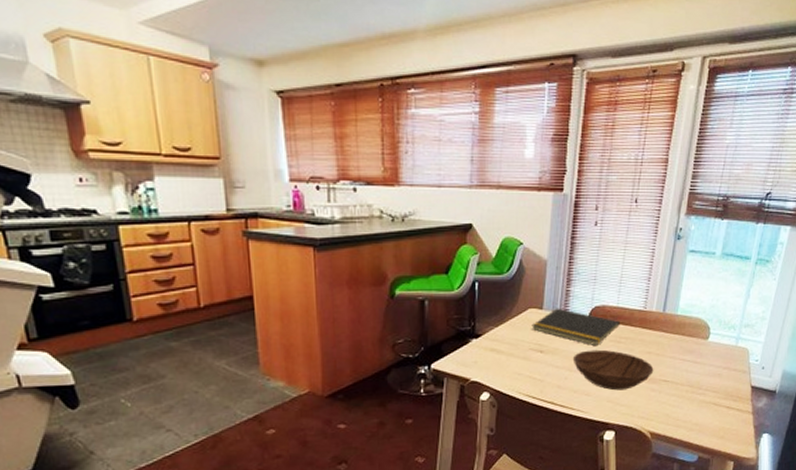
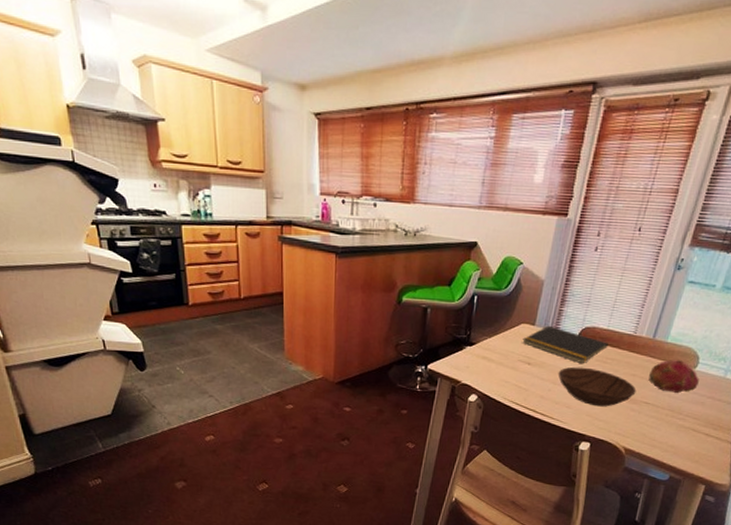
fruit: none [664,332,713,367] -> present [648,360,699,393]

